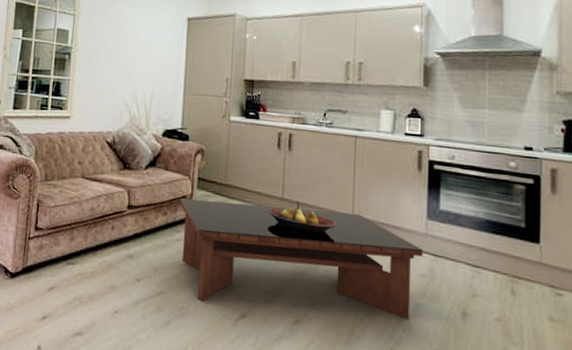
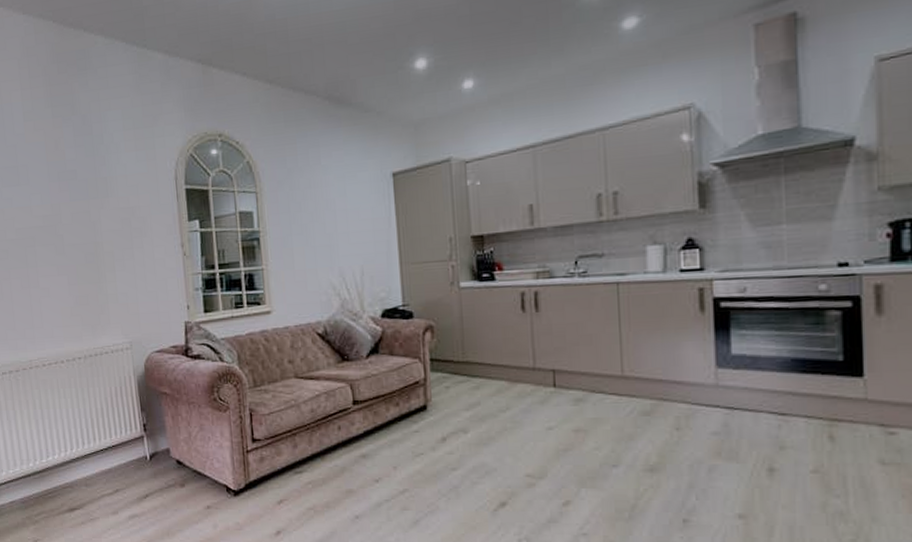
coffee table: present [180,198,423,320] -> none [413,373,715,494]
fruit bowl: present [268,207,337,234] -> none [519,377,604,402]

